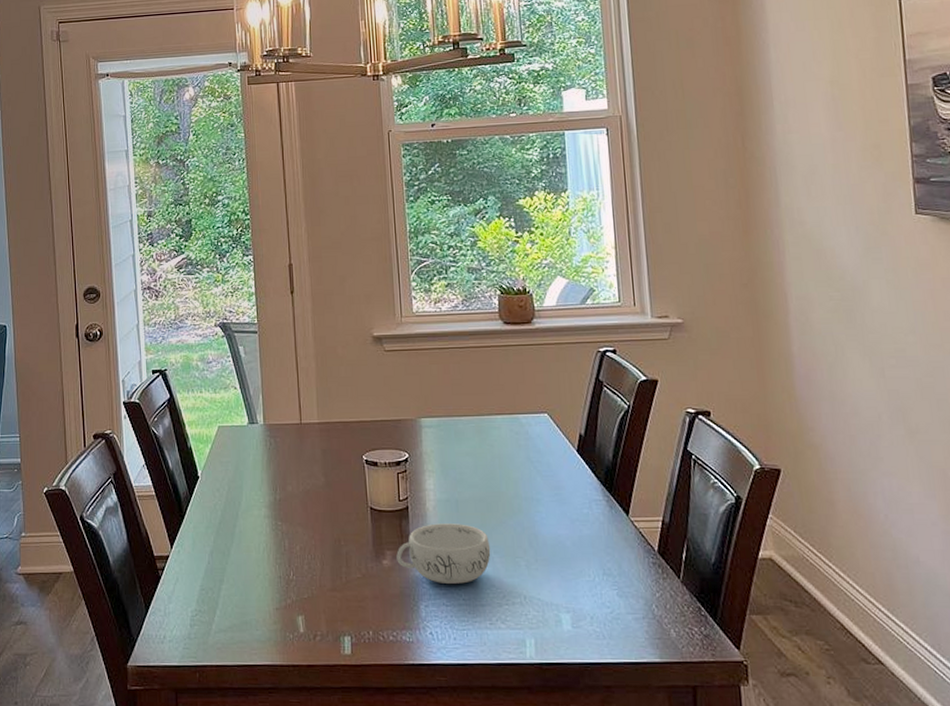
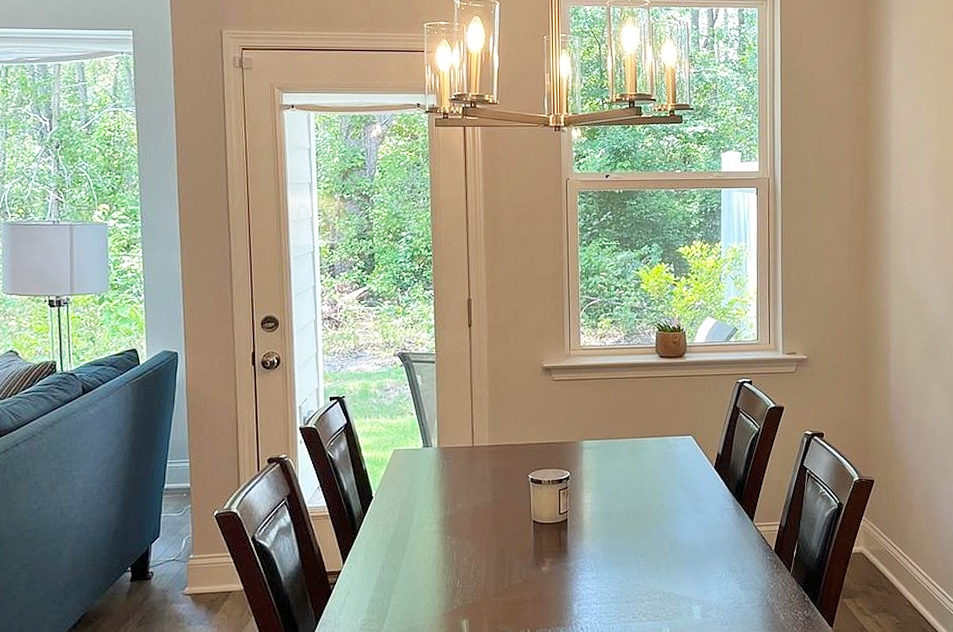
decorative bowl: present [396,523,491,584] -> none [555,532,637,585]

